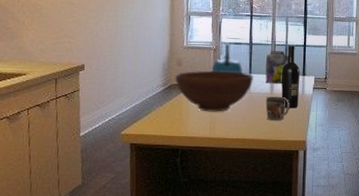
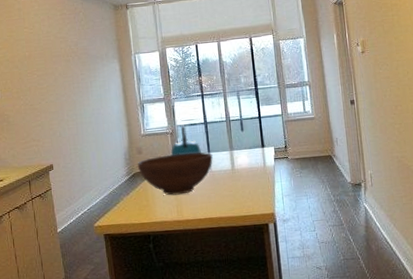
jar: present [265,51,288,84] -> none [222,126,245,160]
mug: present [265,96,290,120] -> none [228,171,253,196]
wine bottle: present [281,45,301,109] -> none [239,118,262,183]

